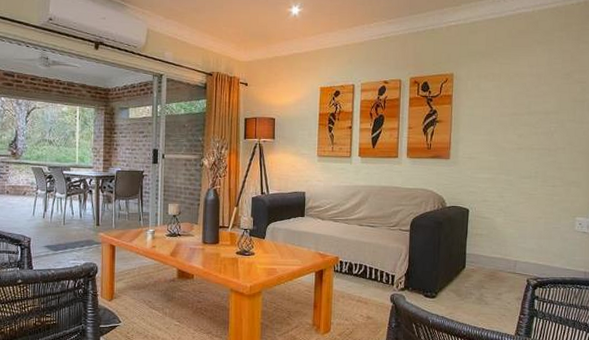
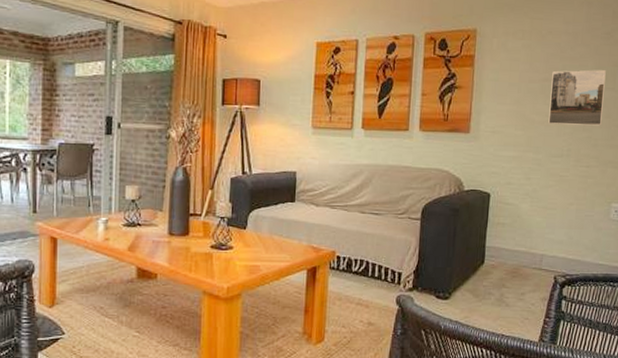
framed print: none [517,105,567,152] -> present [548,69,606,126]

